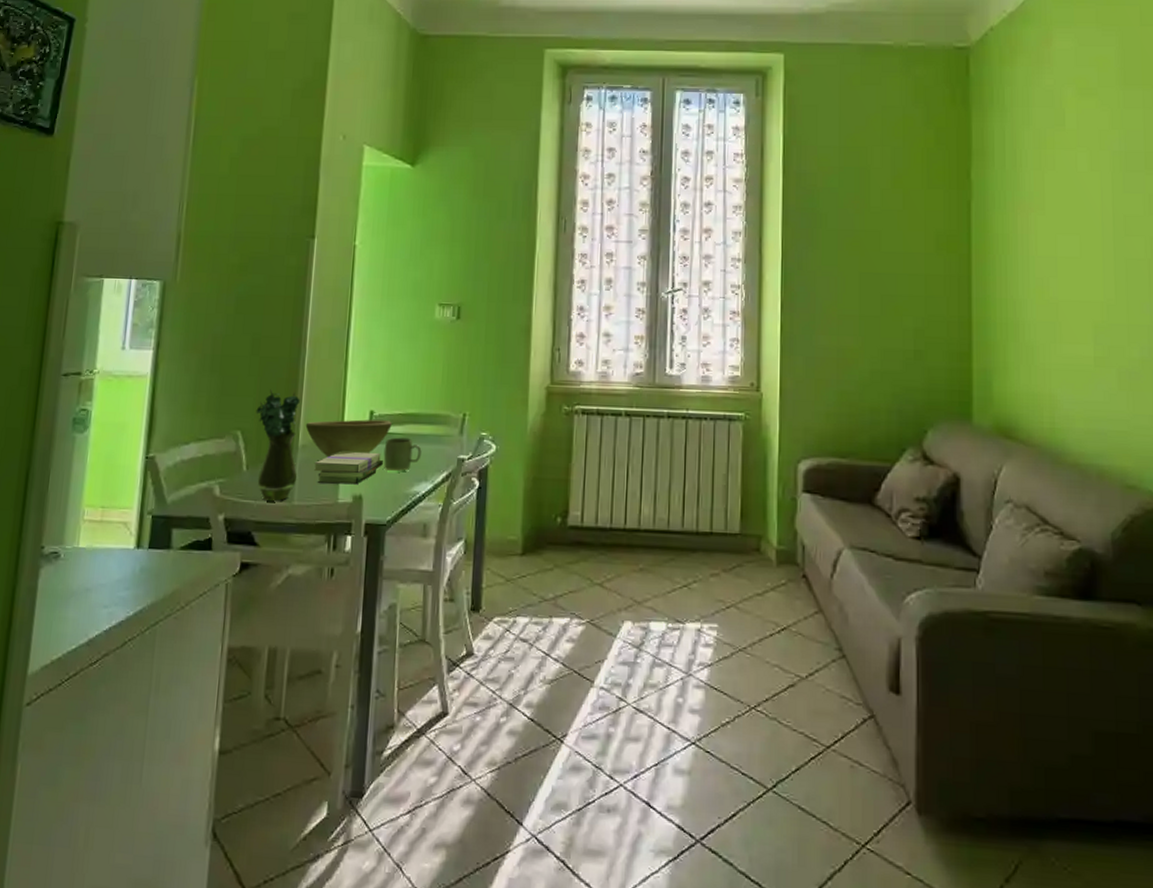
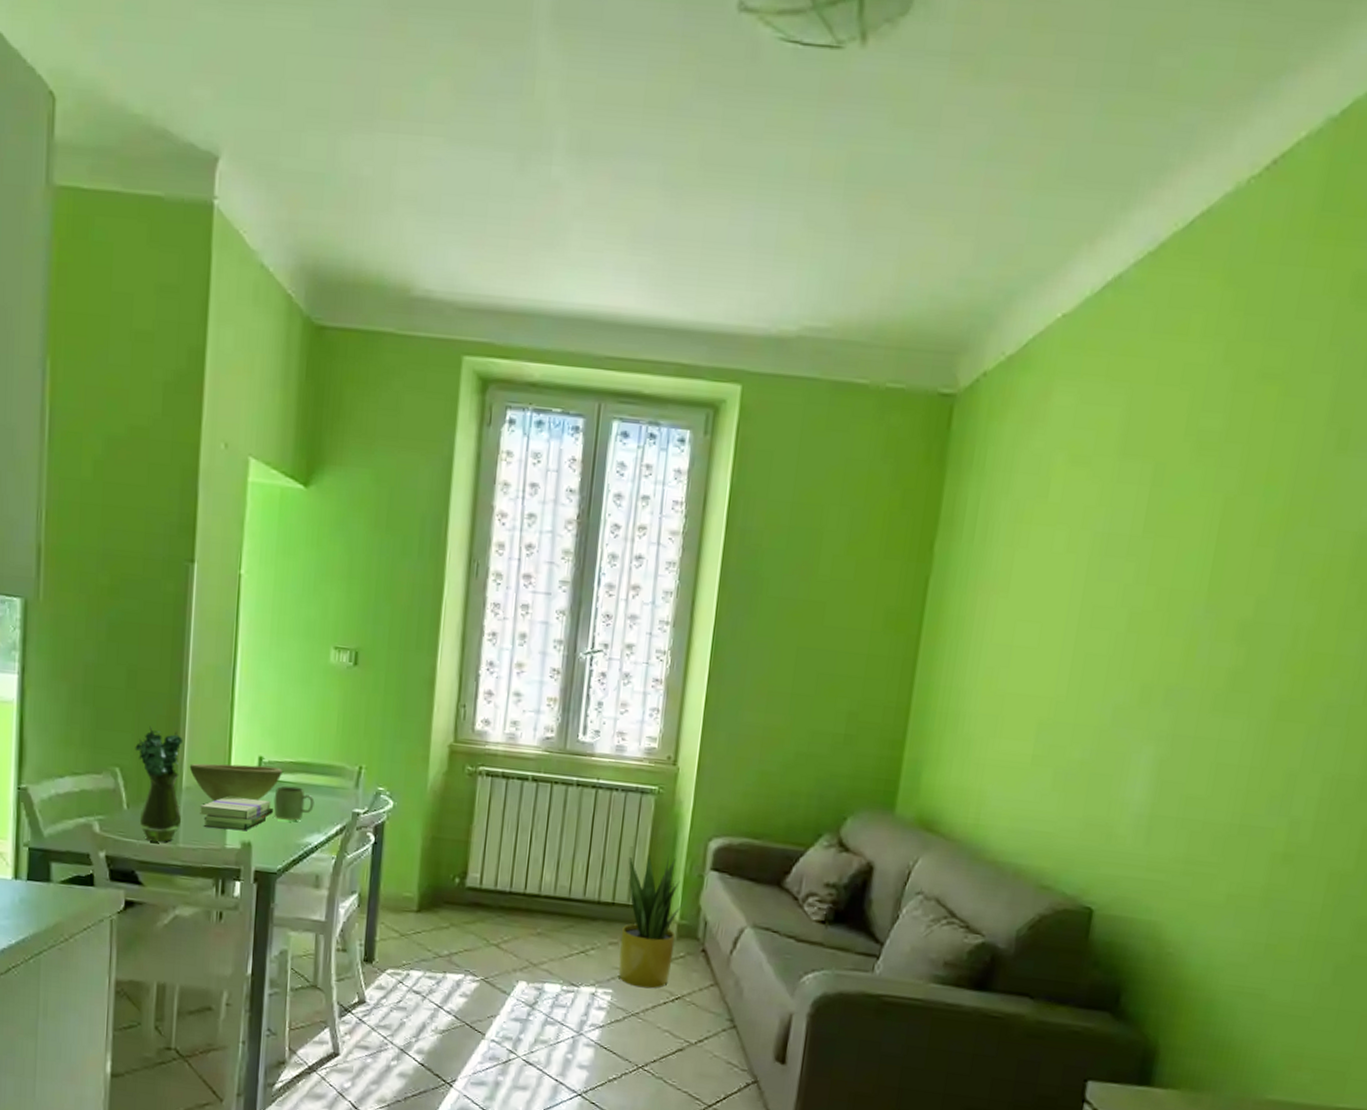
planter: none [722,480,783,621] -> present [618,854,687,989]

